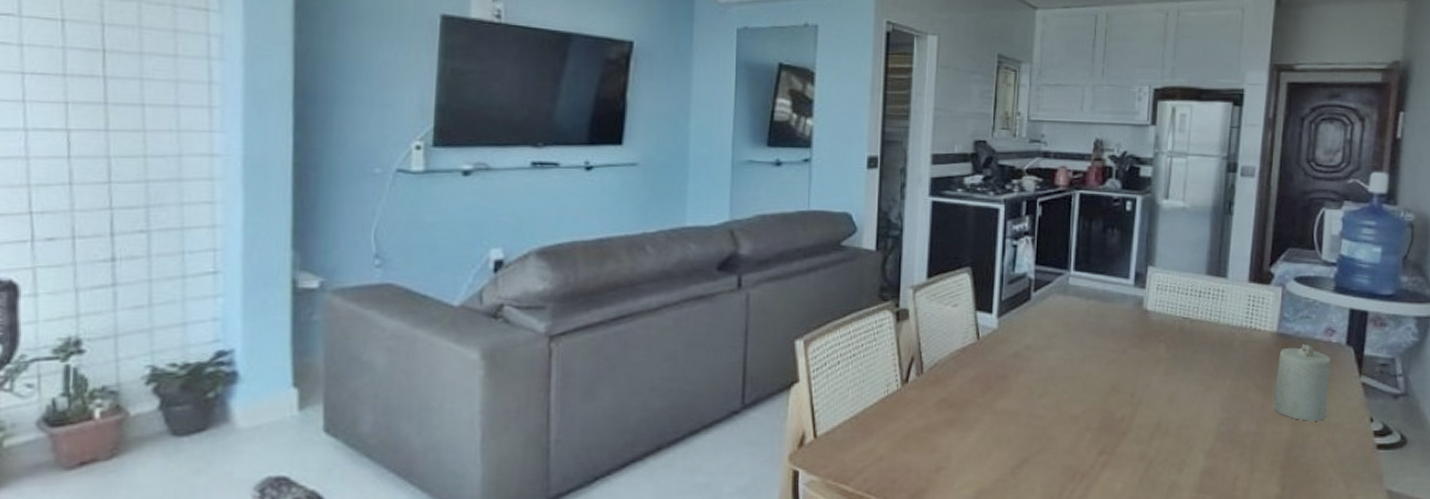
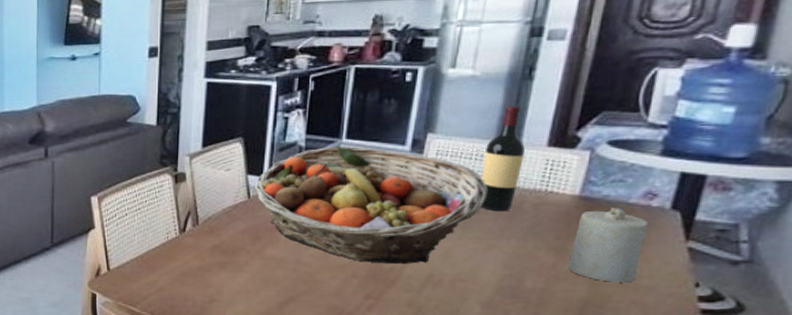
fruit basket: none [982,278,1204,413] -> present [253,146,489,265]
wine bottle: none [1196,240,1231,350] -> present [480,105,525,212]

